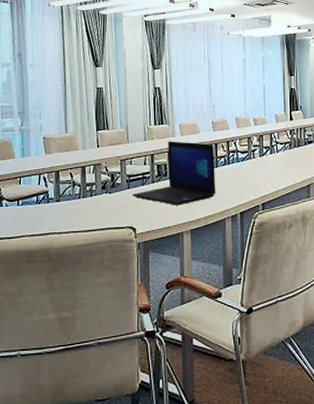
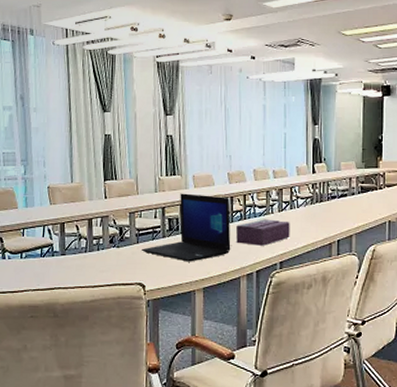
tissue box: none [221,163,271,189] -> present [236,219,290,246]

